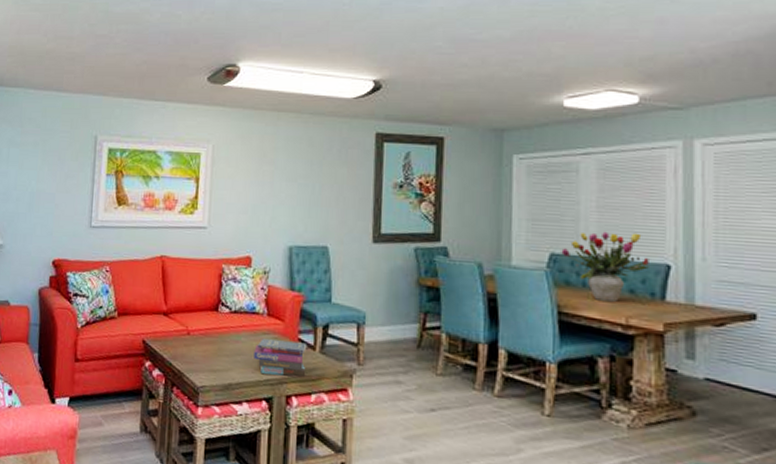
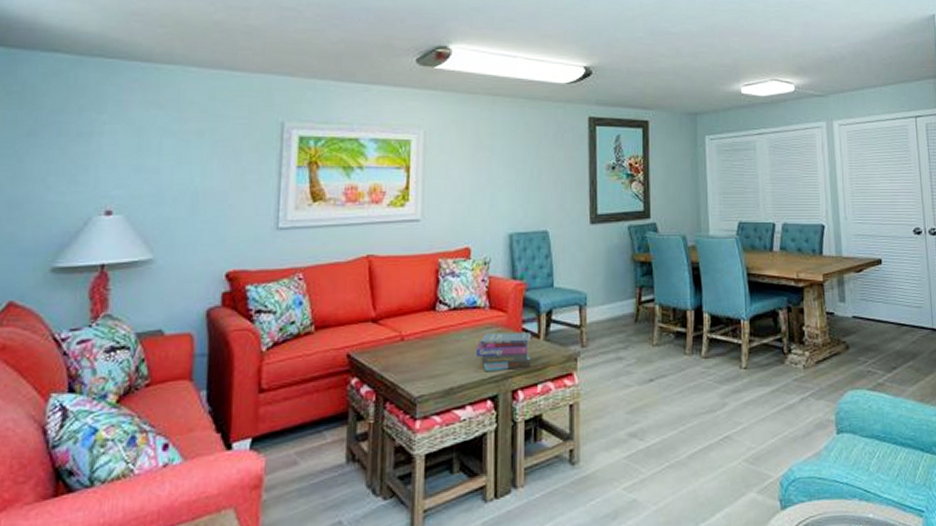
flower arrangement: present [561,231,651,303] -> none [746,200,811,261]

